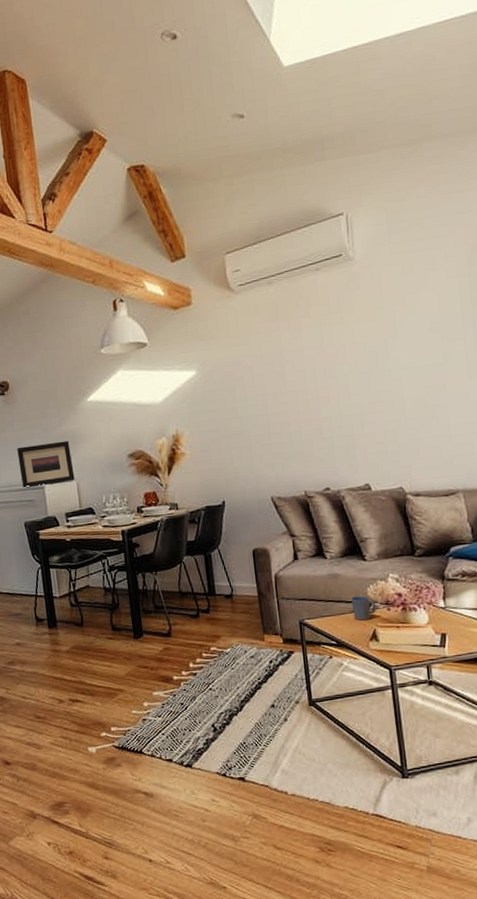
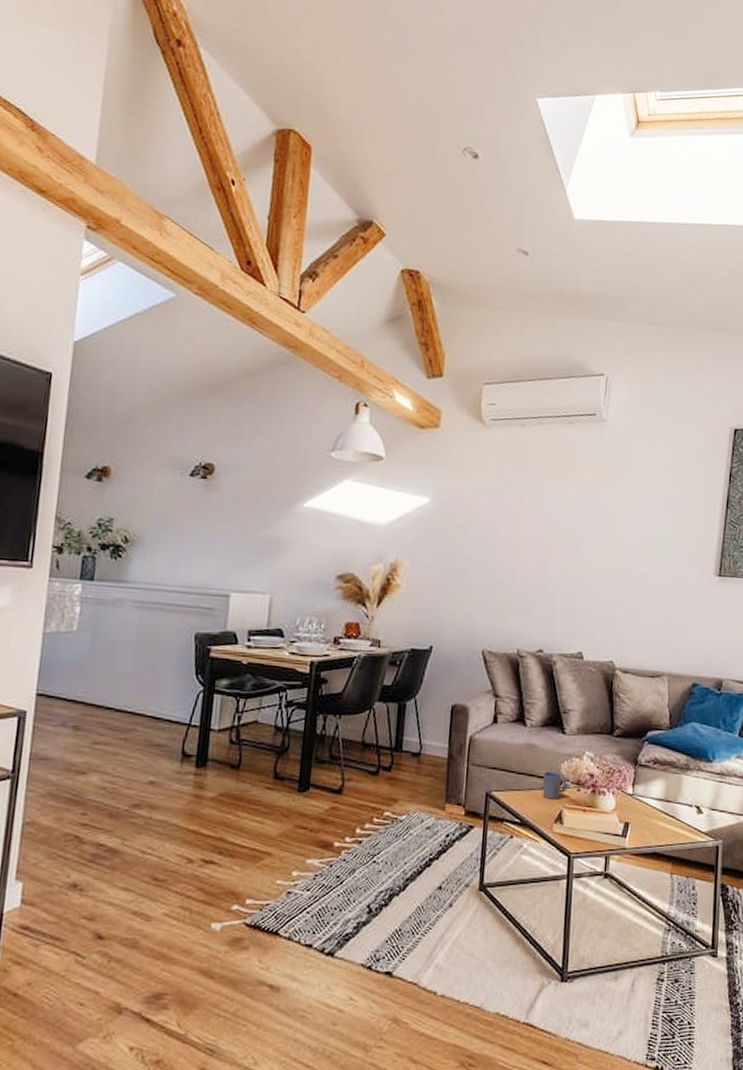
picture frame: present [17,440,75,488] -> none [203,543,272,595]

